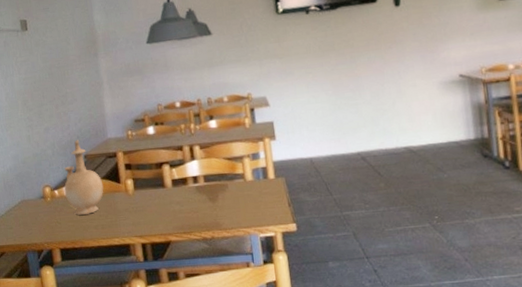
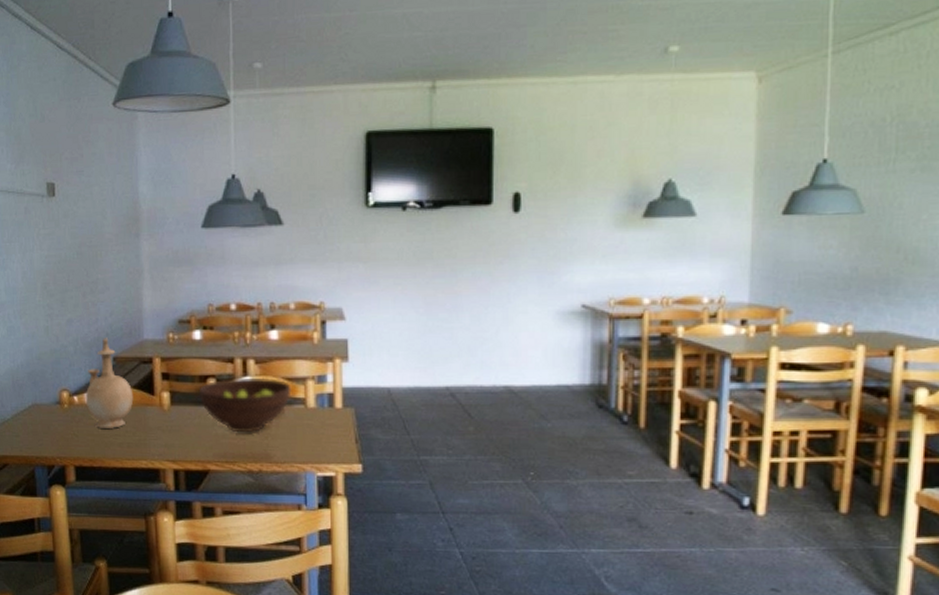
fruit bowl: none [156,160,232,208] -> present [198,377,292,433]

